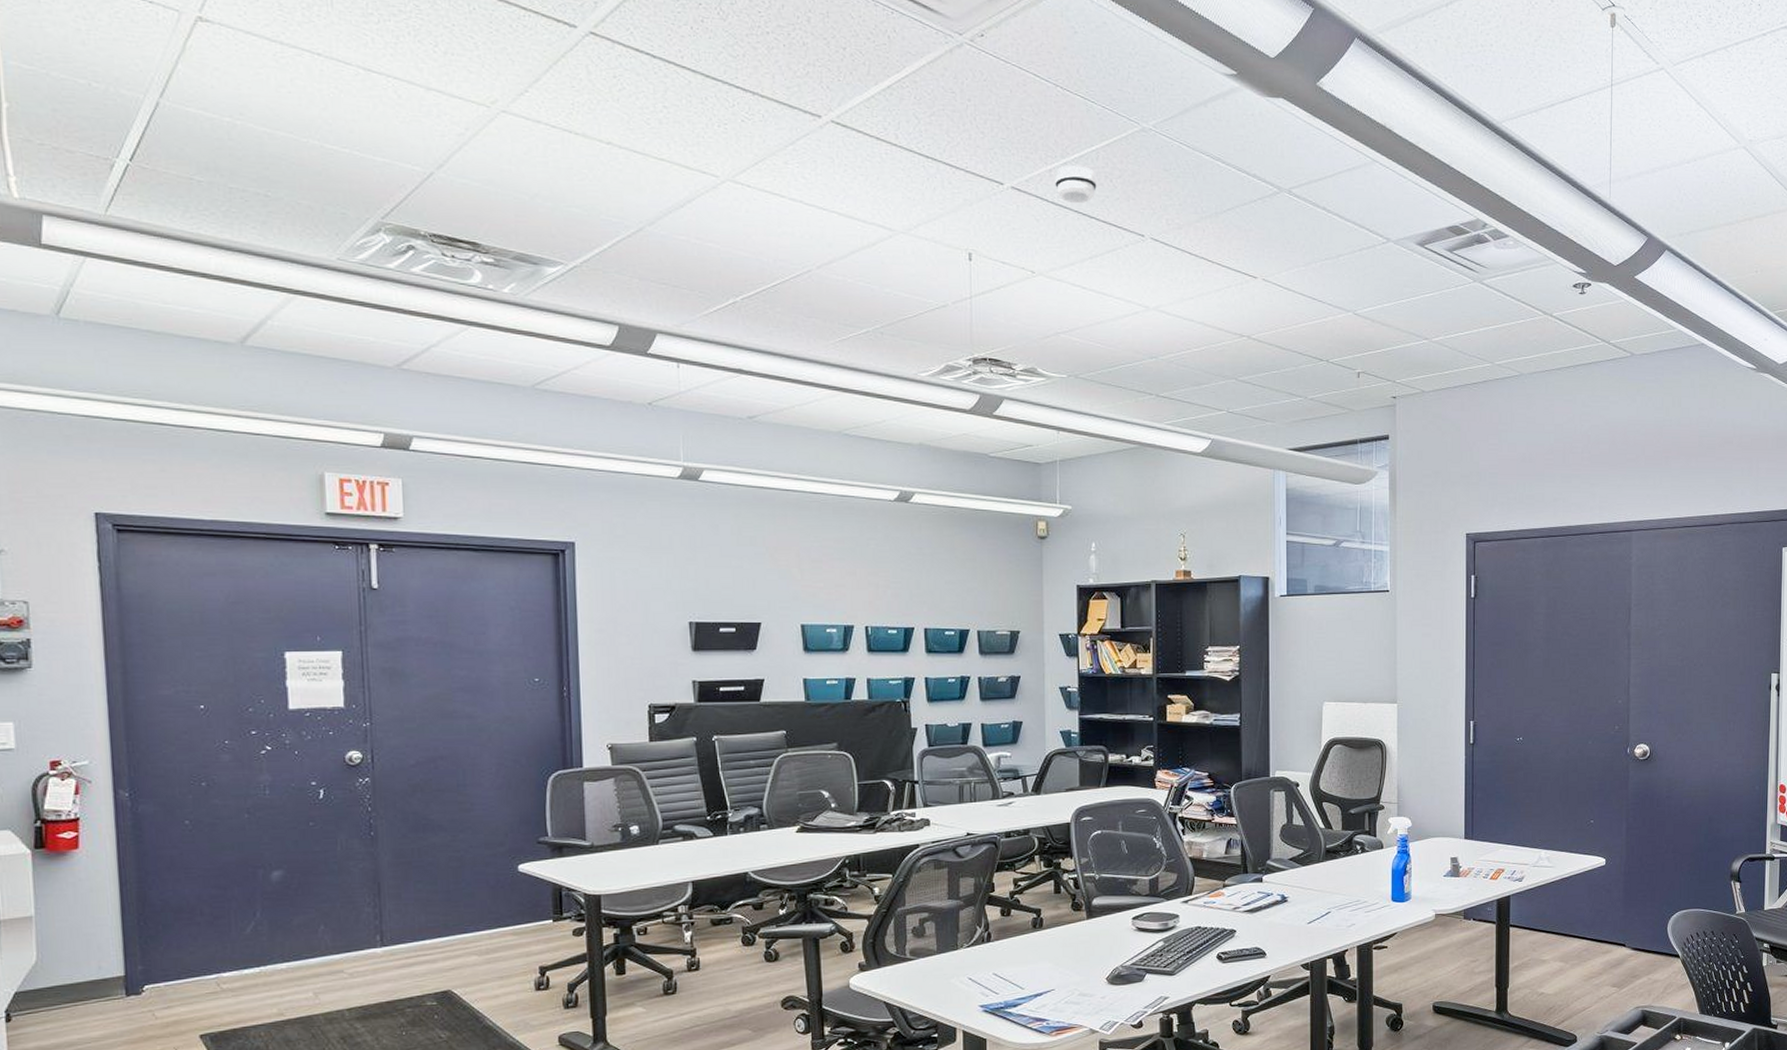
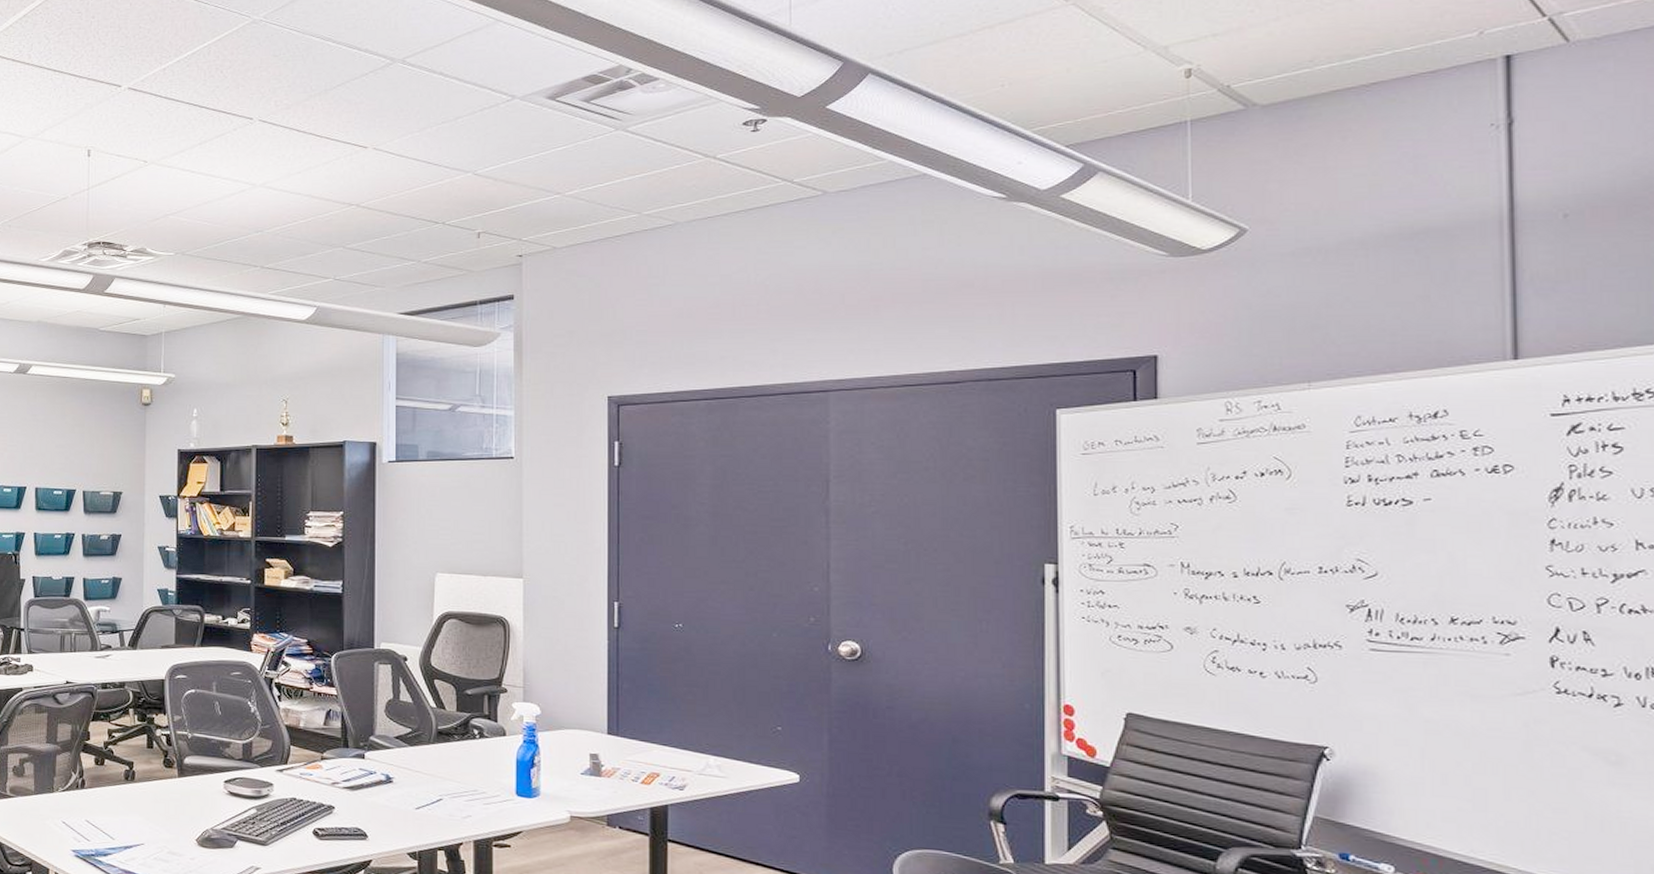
smoke detector: present [1055,164,1097,204] -> none [169,61,208,97]

